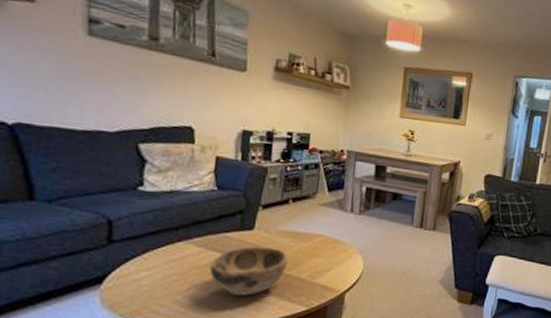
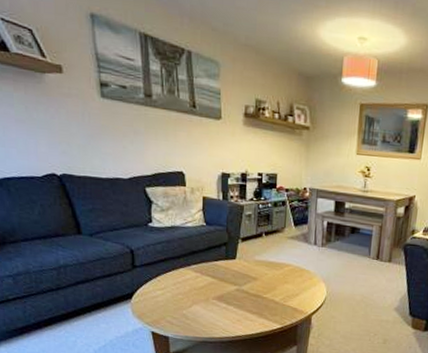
decorative bowl: present [209,246,288,295] -> none [205,273,264,313]

